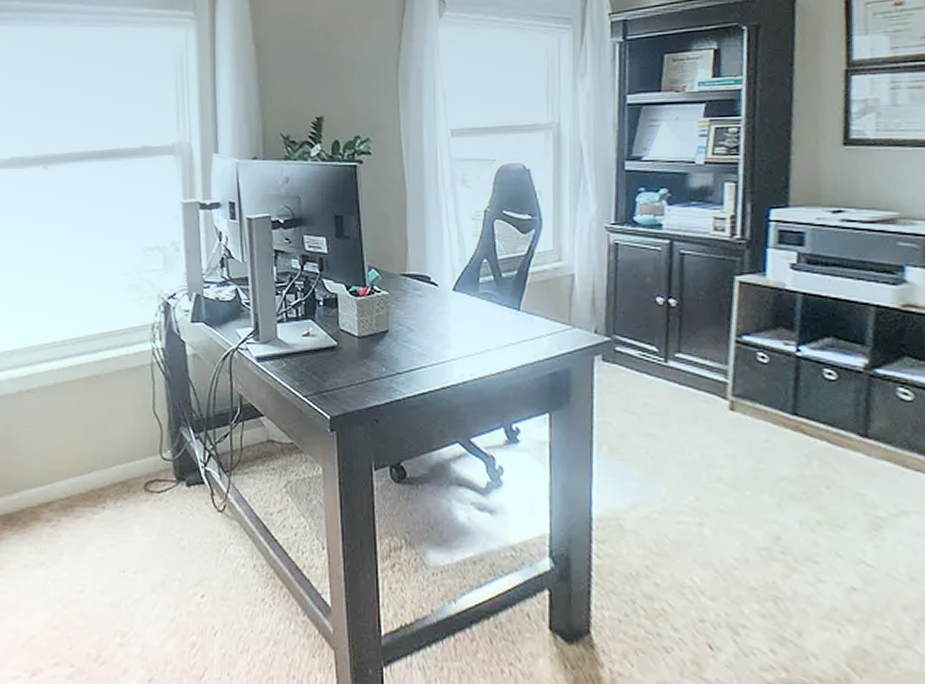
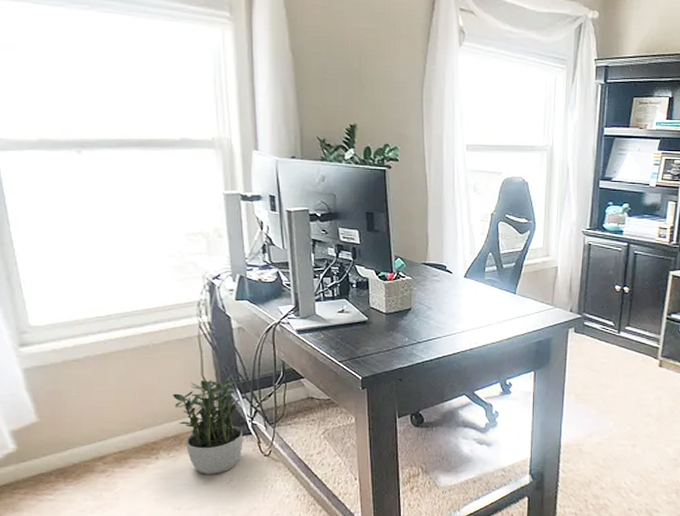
potted plant: none [123,408,195,531] -> present [173,373,243,474]

